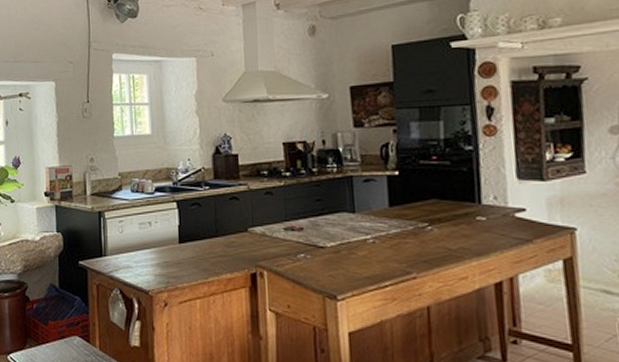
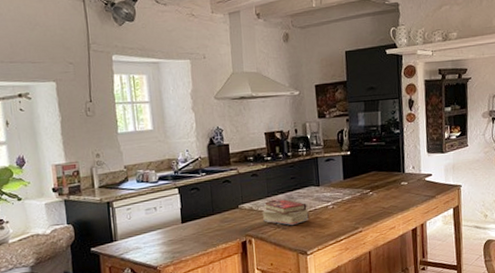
book: none [277,226,342,259] -> present [261,199,310,225]

